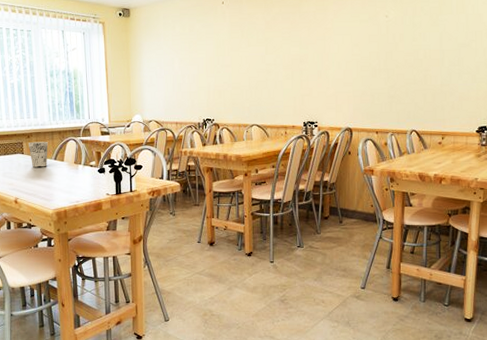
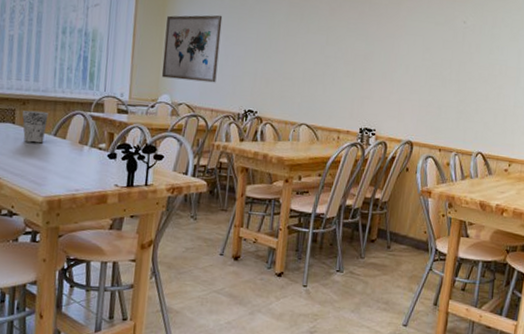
wall art: none [130,42,177,101] -> present [161,15,223,83]

